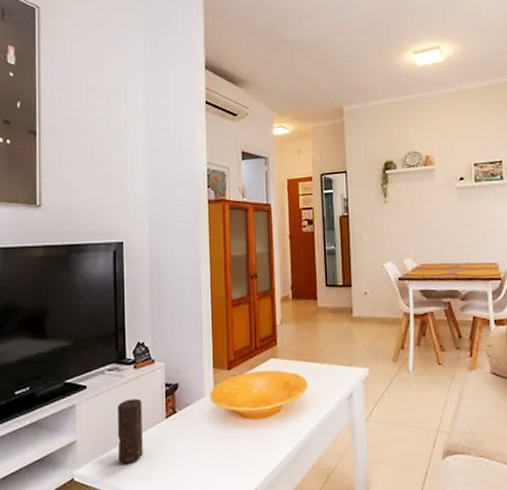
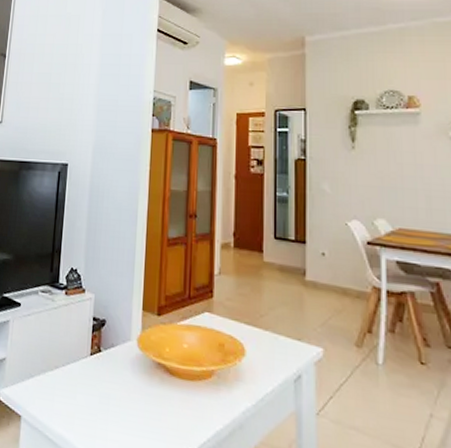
candle: present [117,398,143,464] -> none [42,326,69,396]

